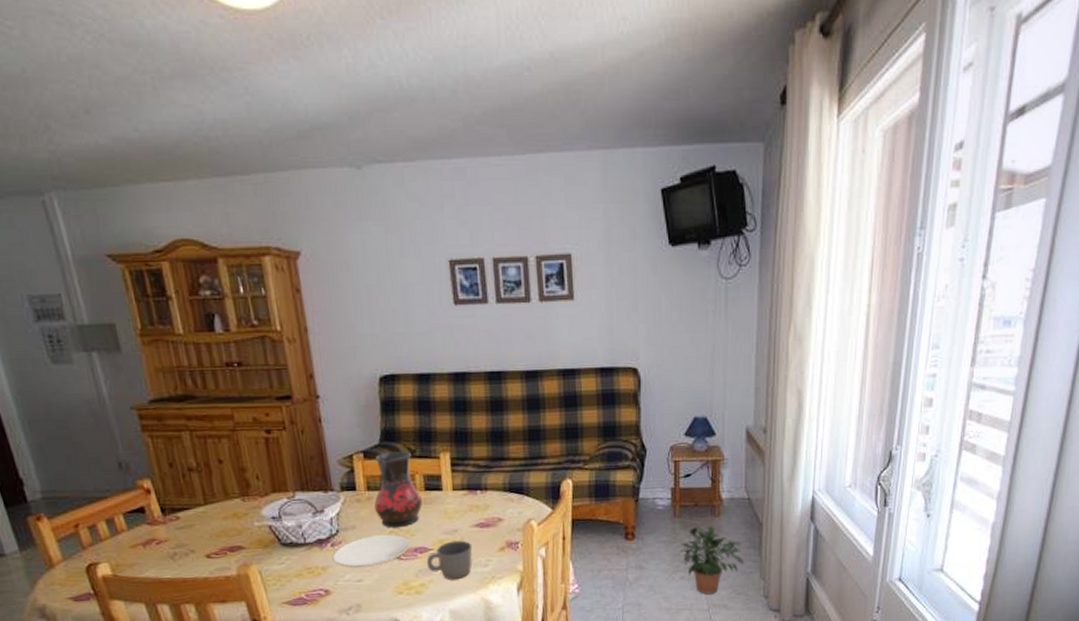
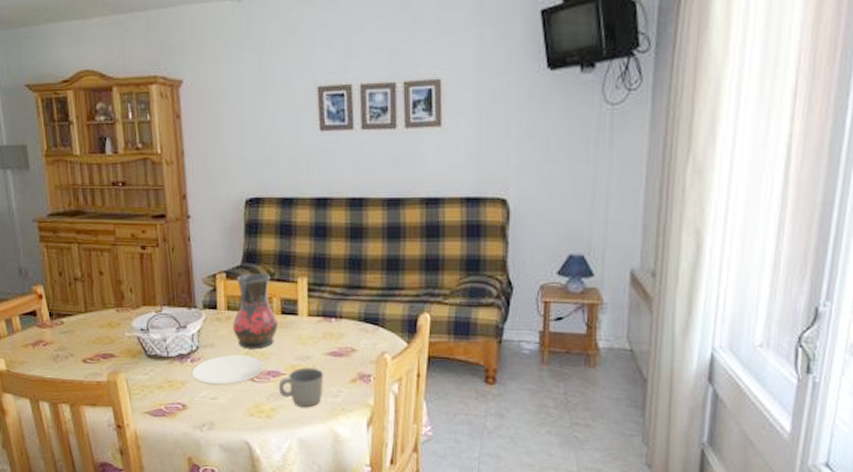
potted plant: present [678,523,744,595] -> none [545,372,624,455]

